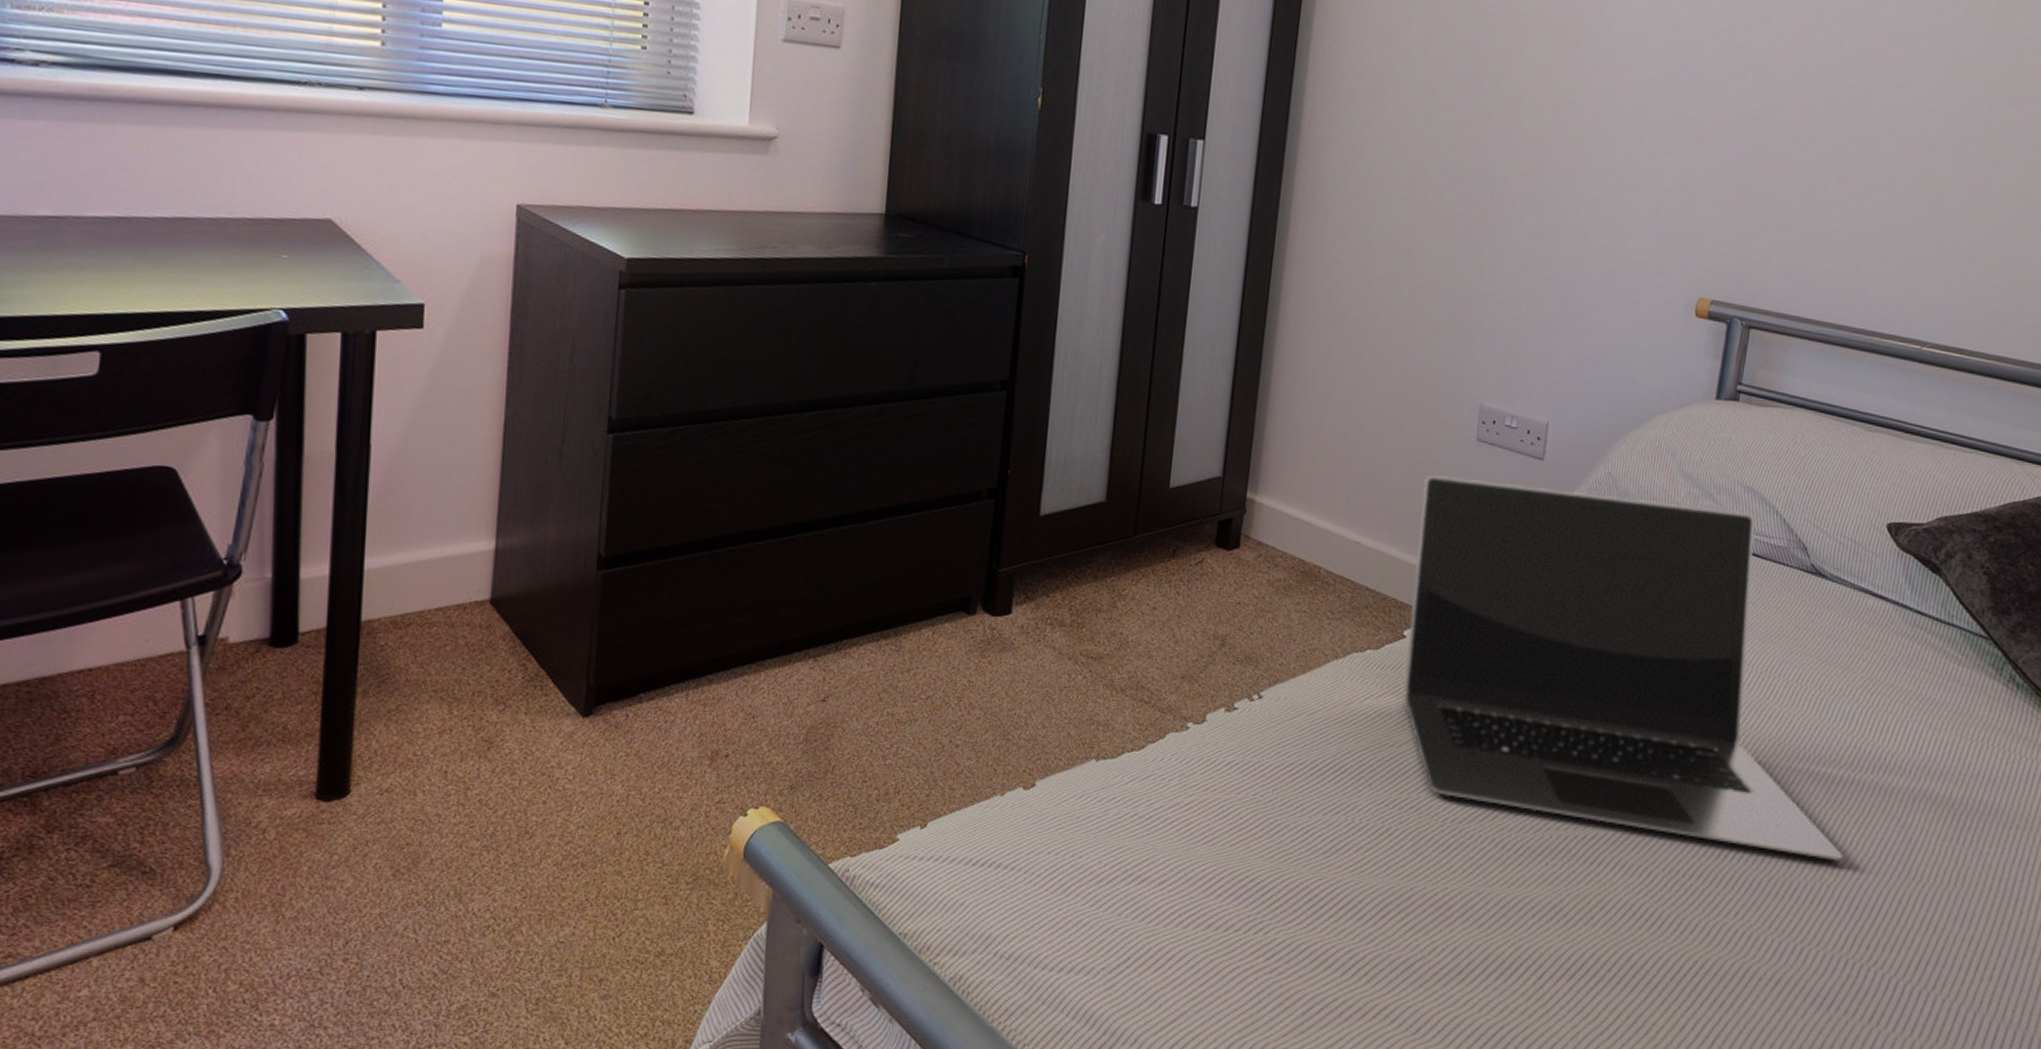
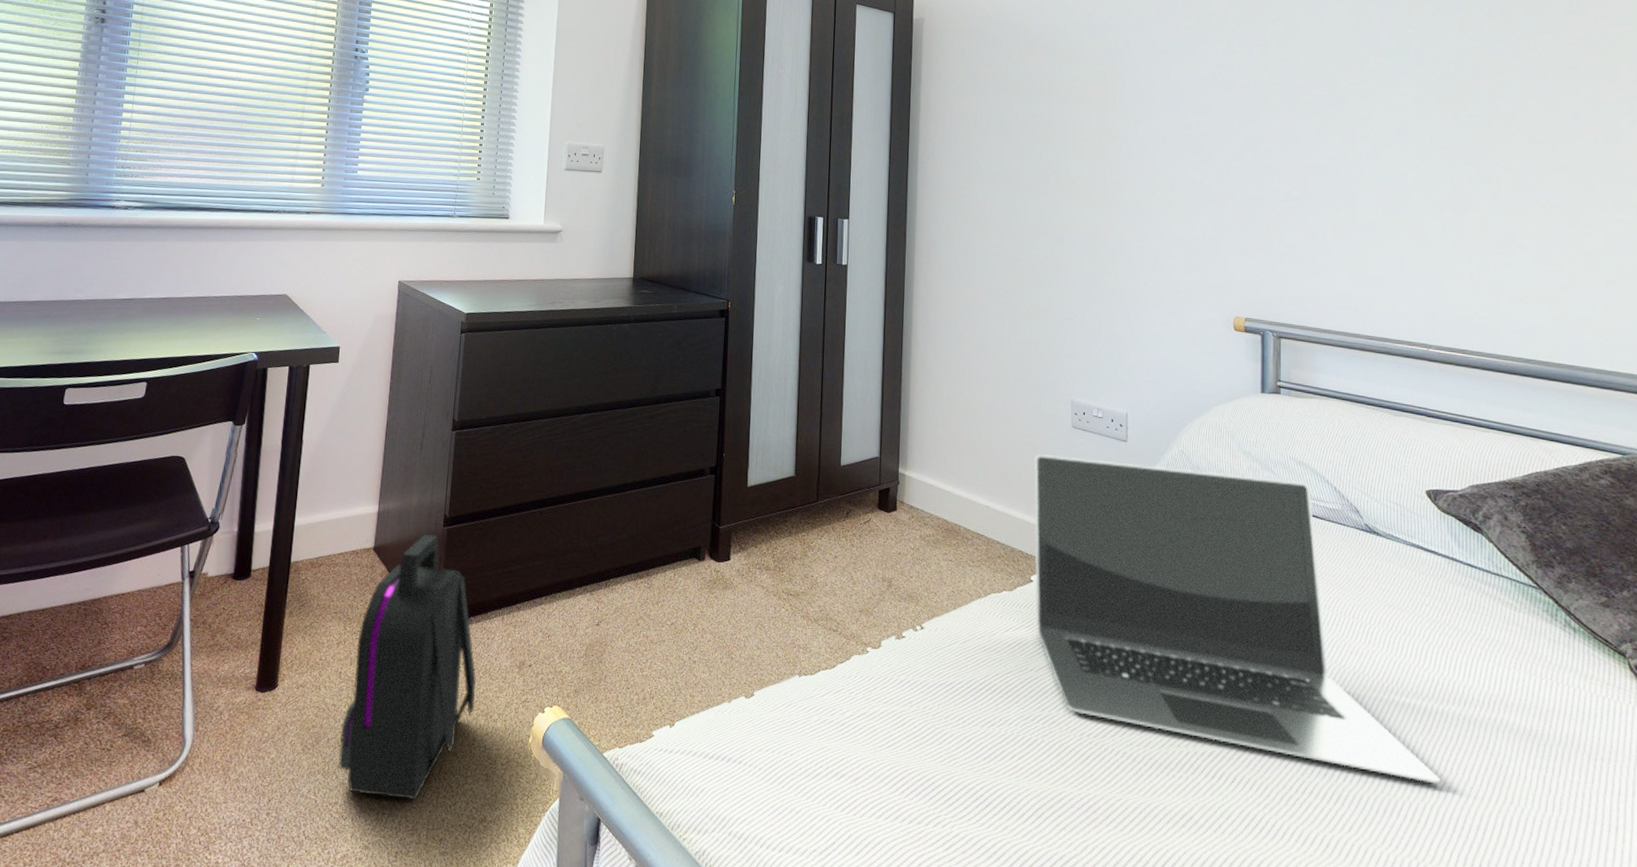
backpack: none [448,581,648,934] -> present [338,534,476,801]

